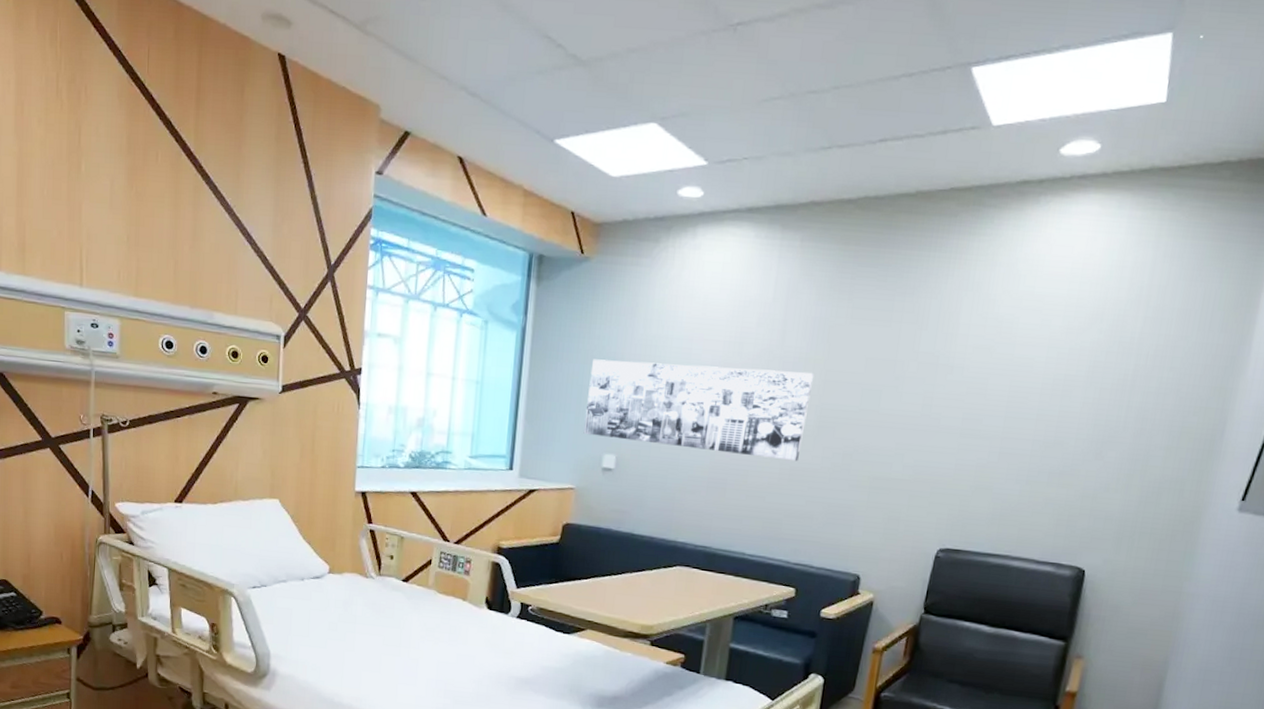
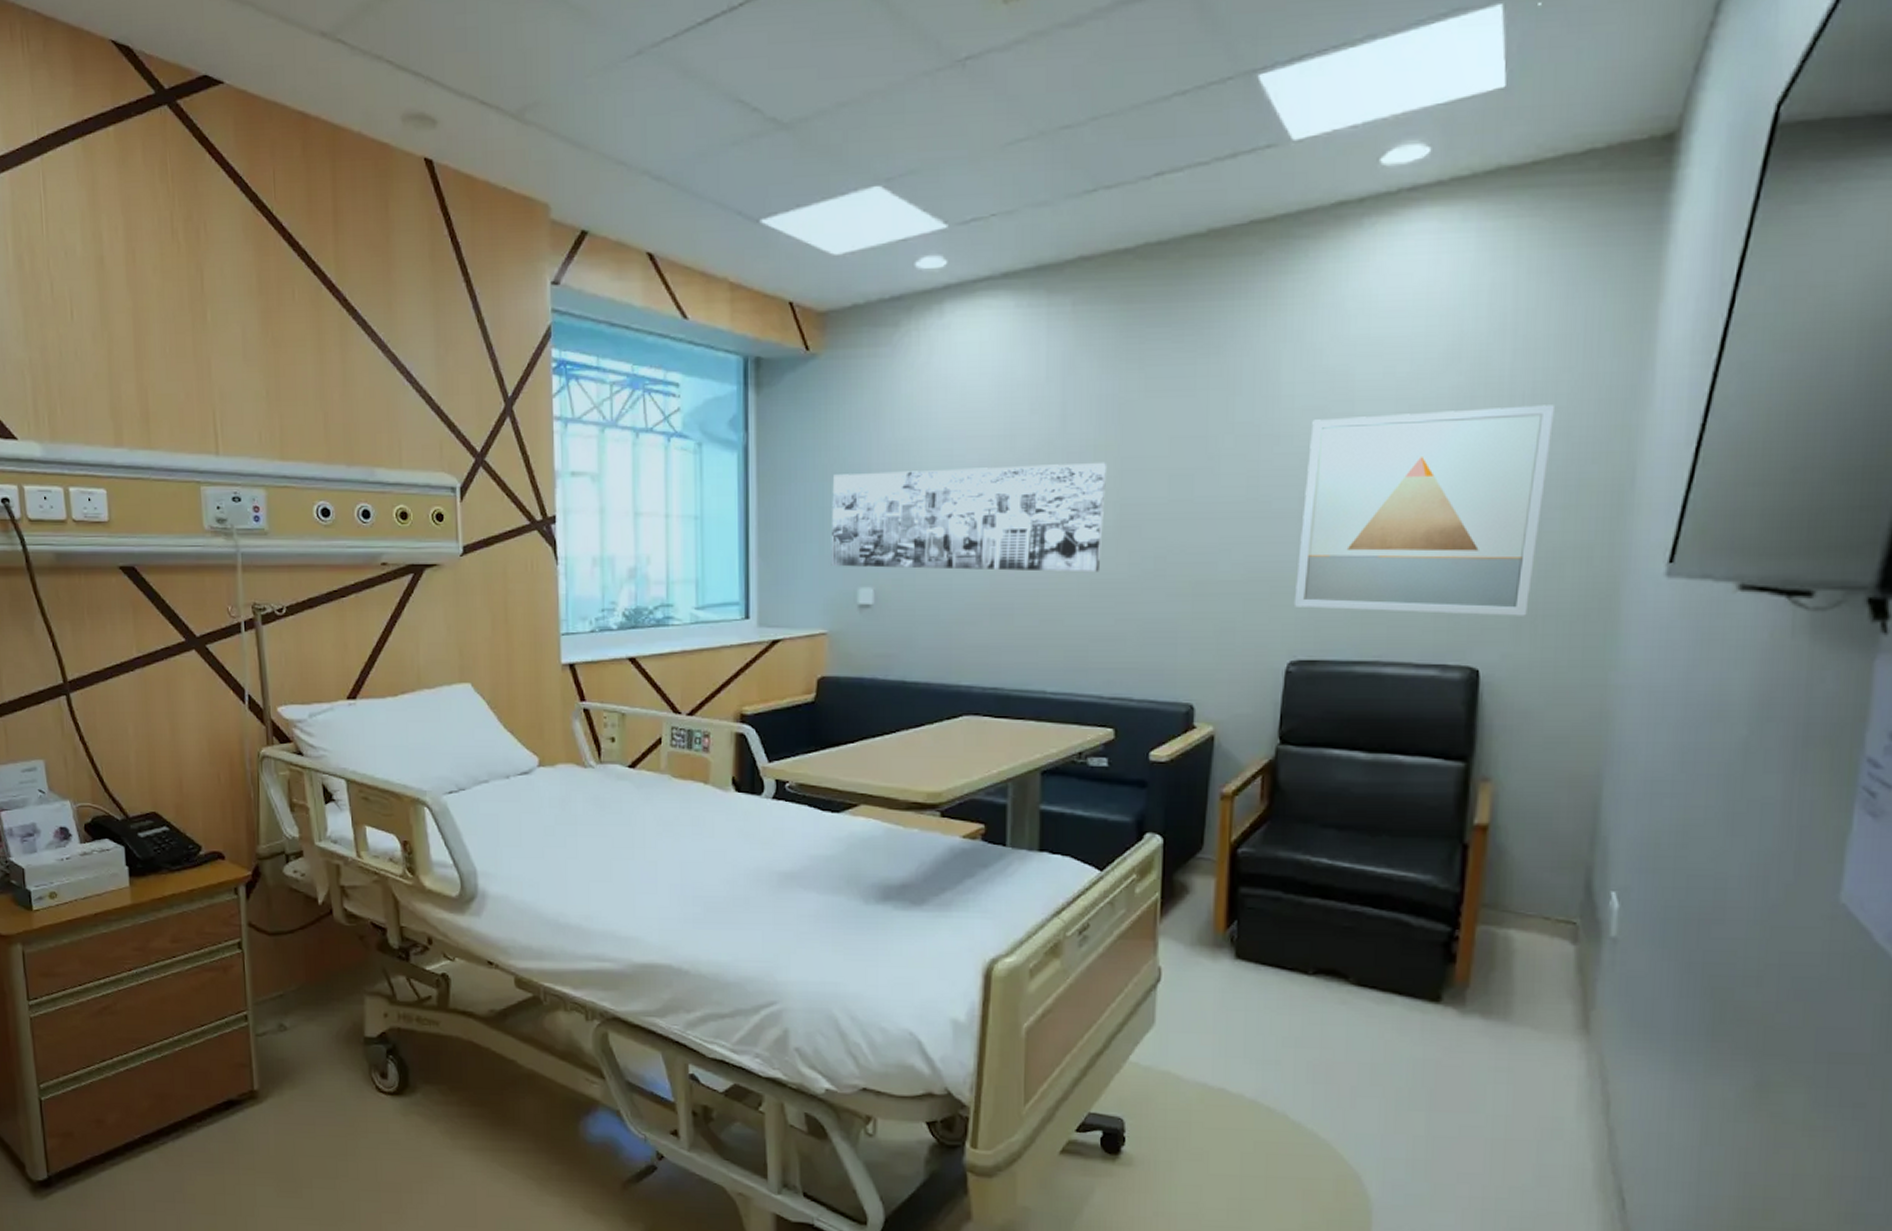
wall art: none [948,356,1172,531] -> present [1293,405,1556,616]

